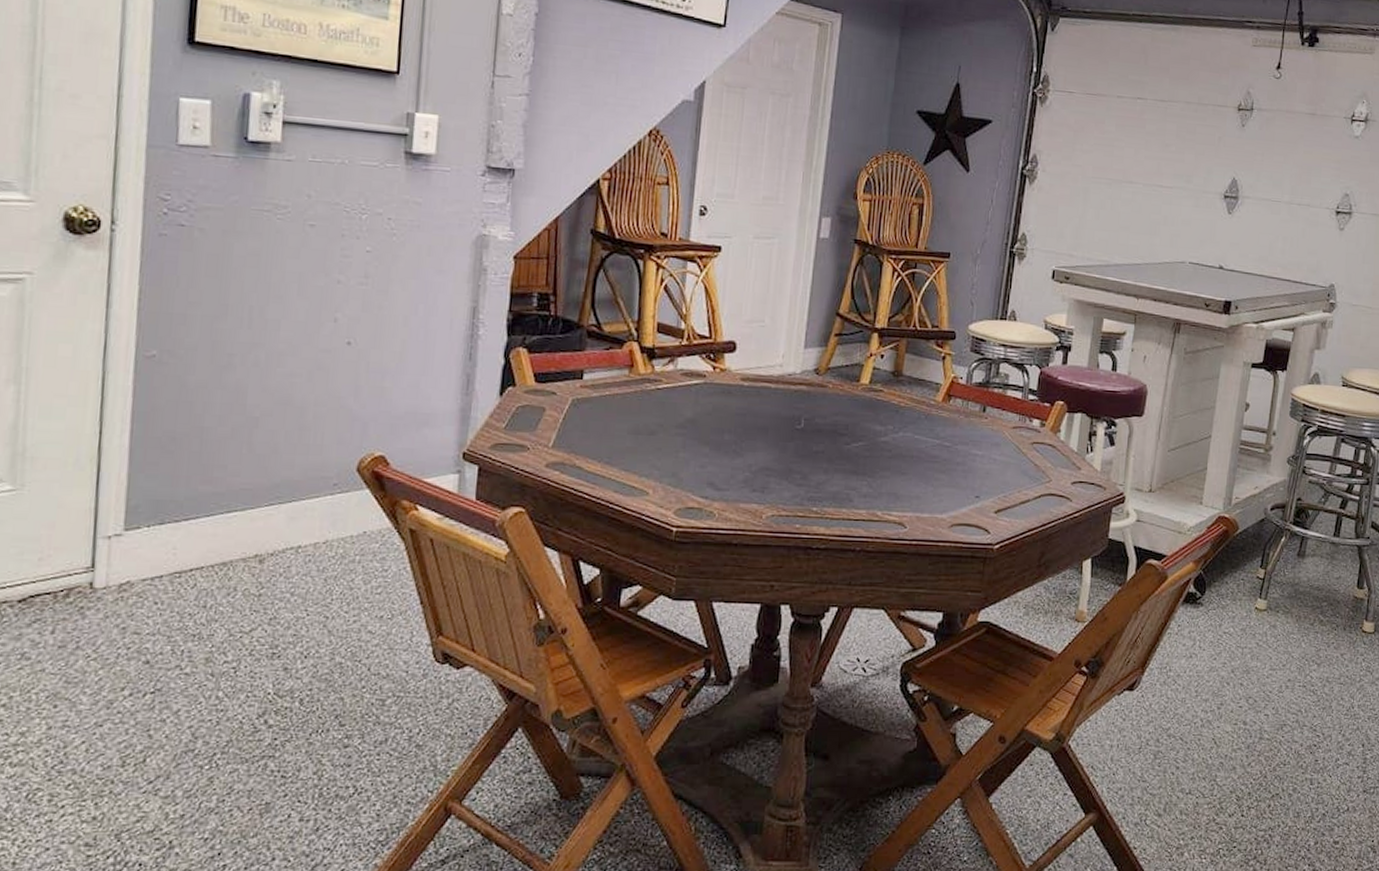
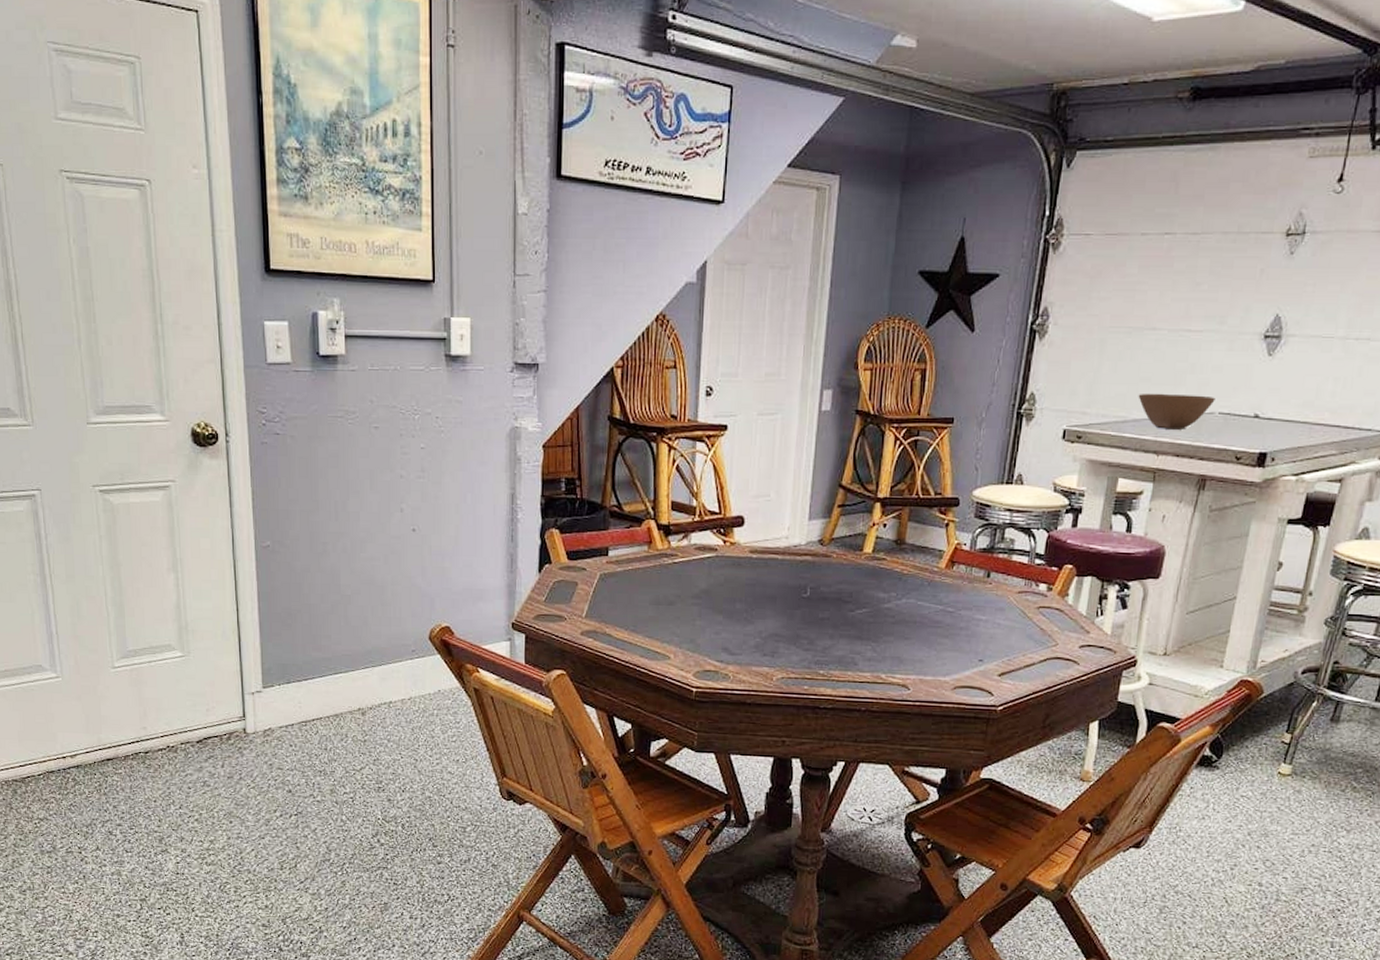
bowl: none [1119,240,1186,276] -> present [1138,393,1215,430]

